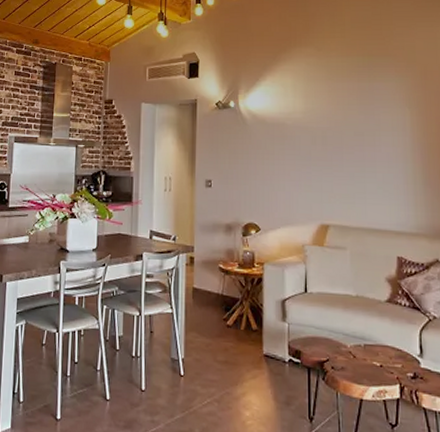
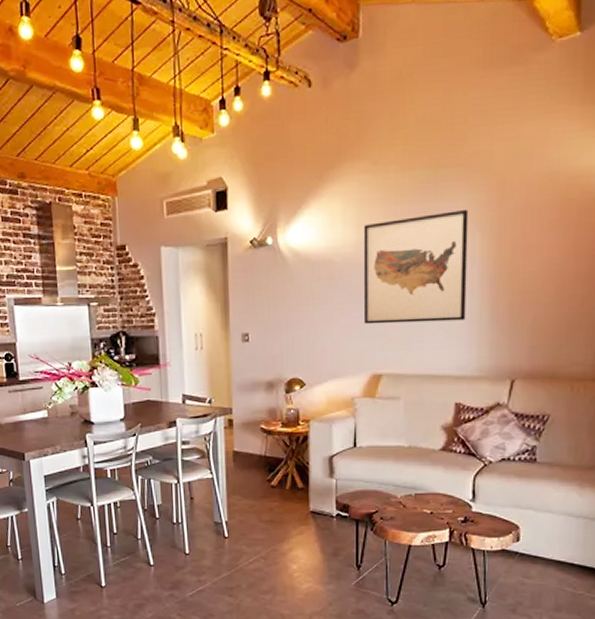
wall art: none [310,89,402,182] -> present [363,209,469,325]

